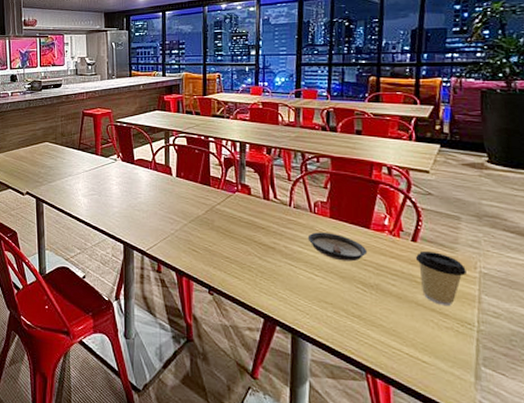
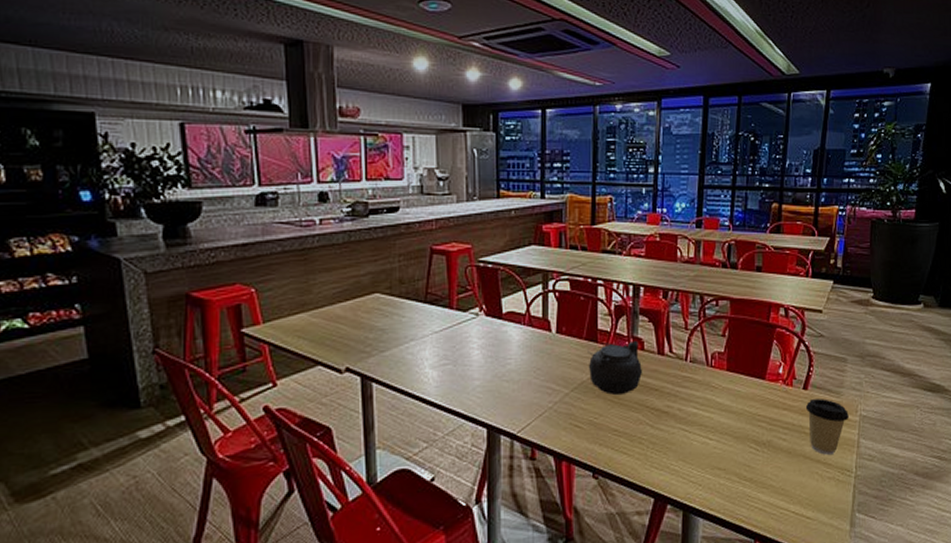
teapot: none [202,186,251,230] -> present [587,340,643,396]
saucer: present [307,232,368,262] -> none [703,388,762,419]

